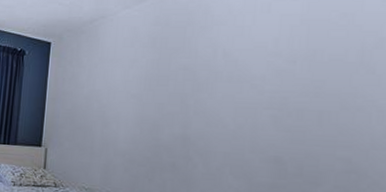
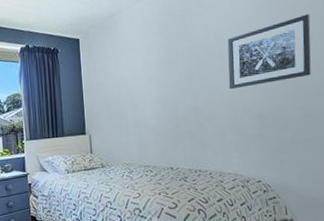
wall art: none [235,40,374,123] -> present [228,14,311,90]

